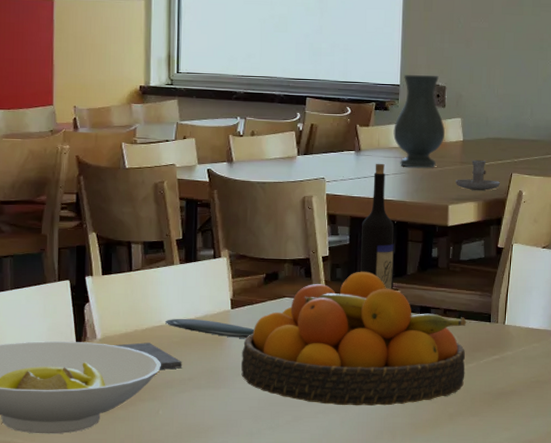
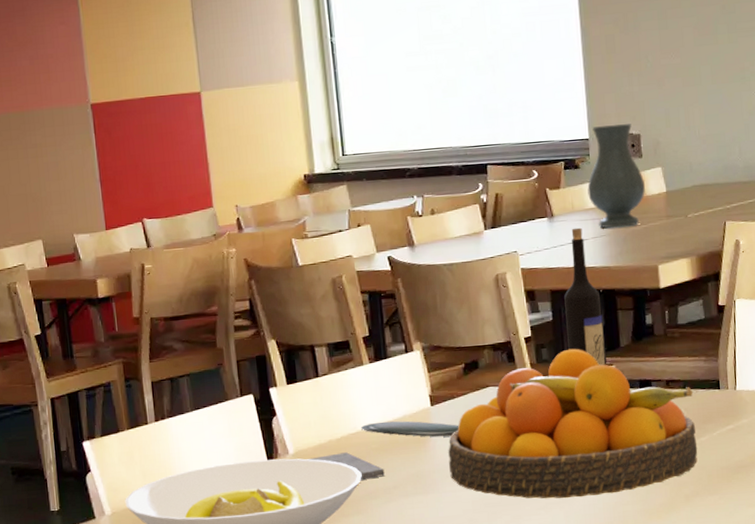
candle holder: present [456,159,500,190] -> none [663,210,713,246]

